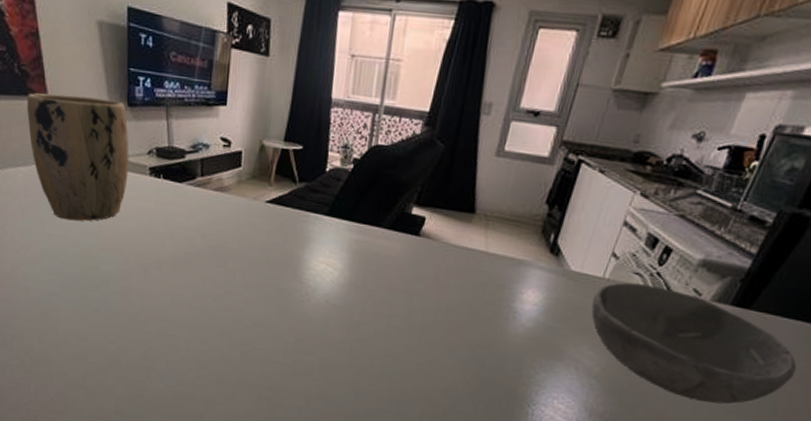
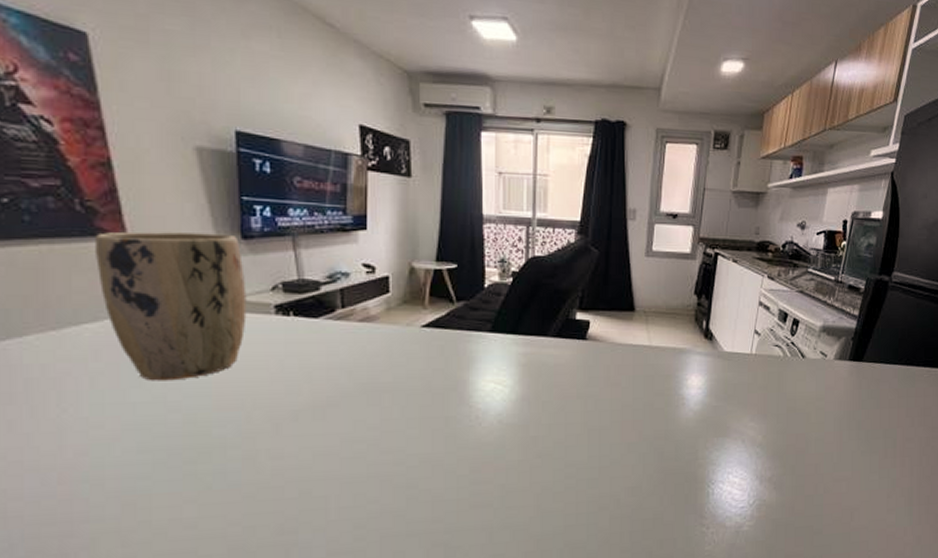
bowl: present [591,282,797,405] -> none [746,354,903,448]

